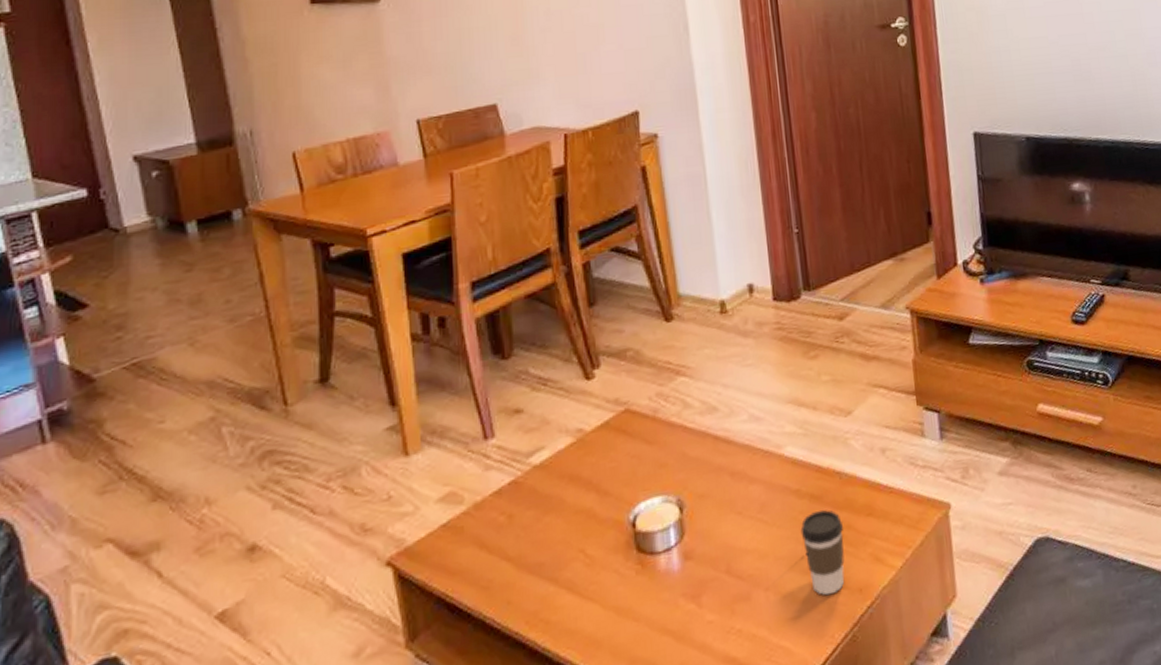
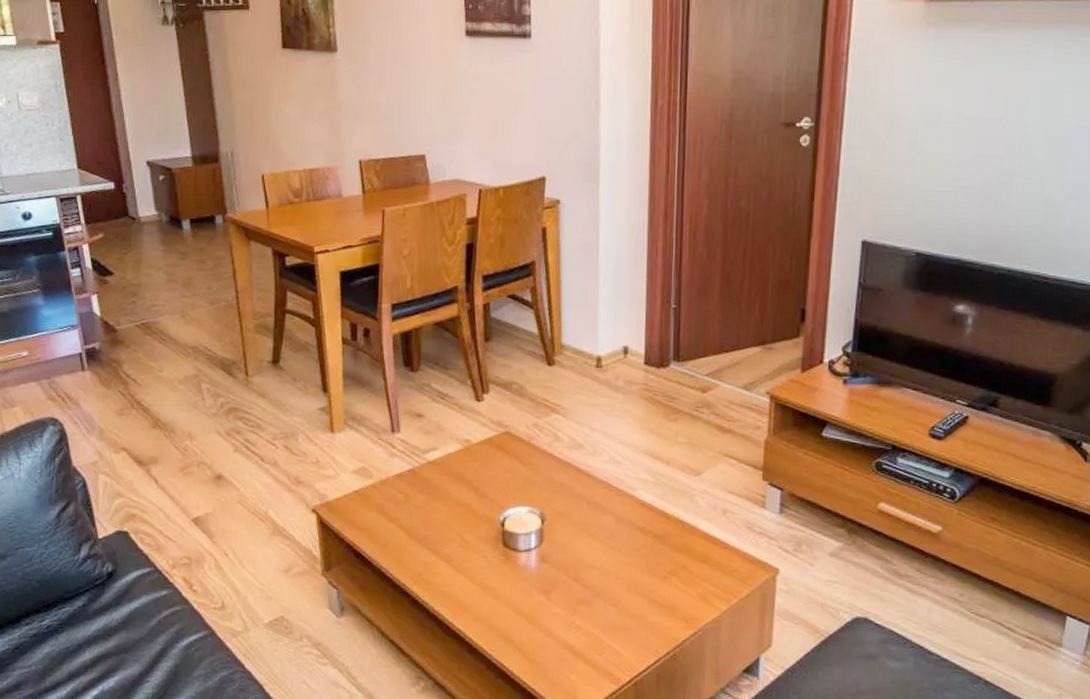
coffee cup: present [800,510,845,596] -> none [641,549,680,618]

